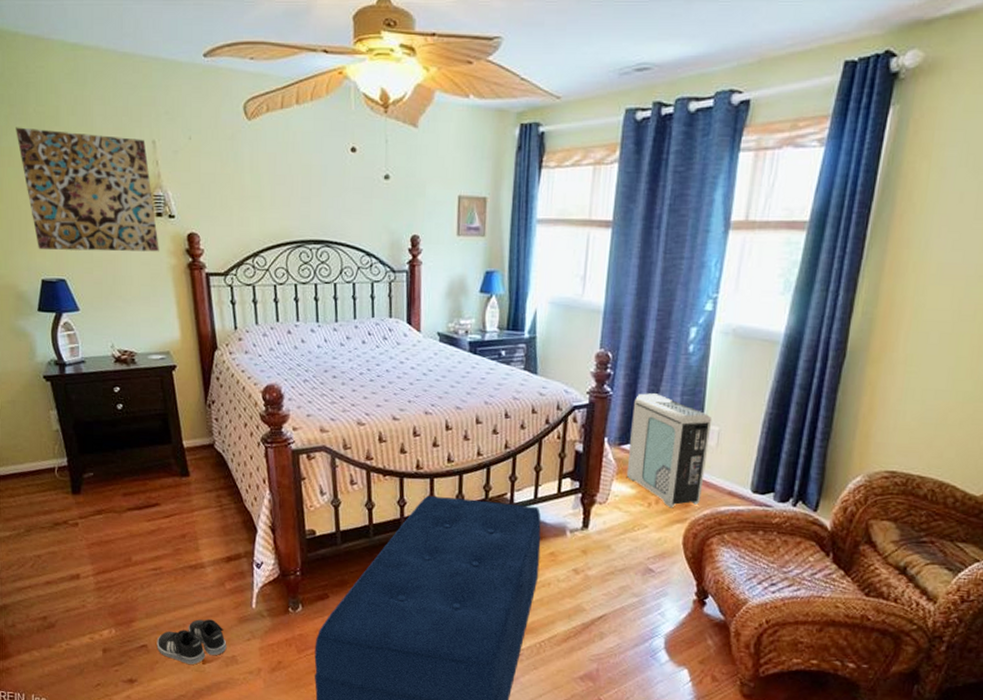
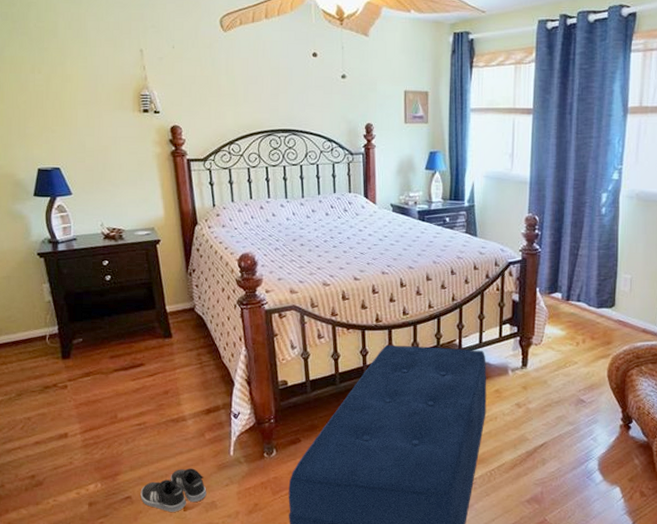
wall art: present [16,127,159,252] -> none [17,39,146,143]
air purifier: present [626,393,712,507] -> none [556,249,625,345]

